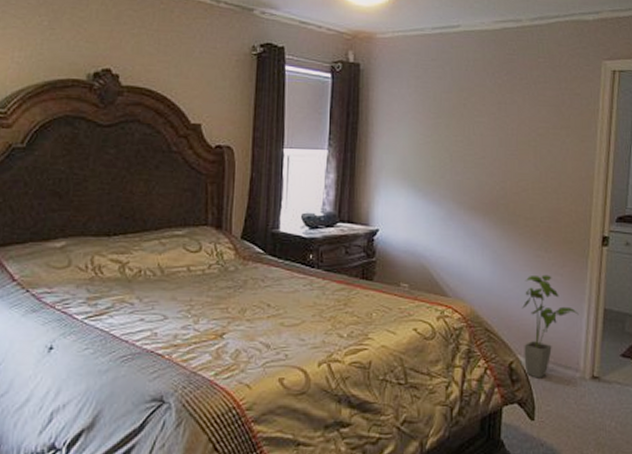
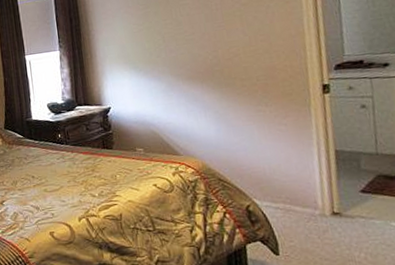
house plant: present [522,274,579,378] -> none [249,126,309,218]

